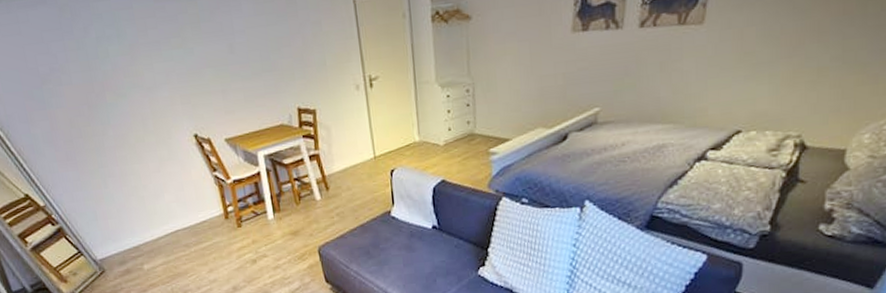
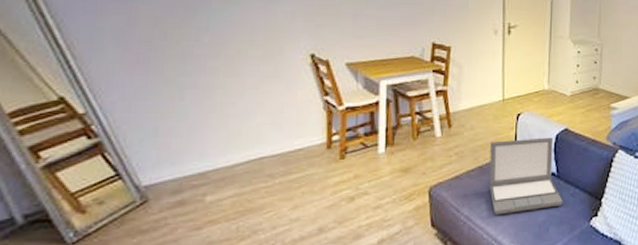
laptop: none [368,190,448,270] -> present [489,137,563,215]

